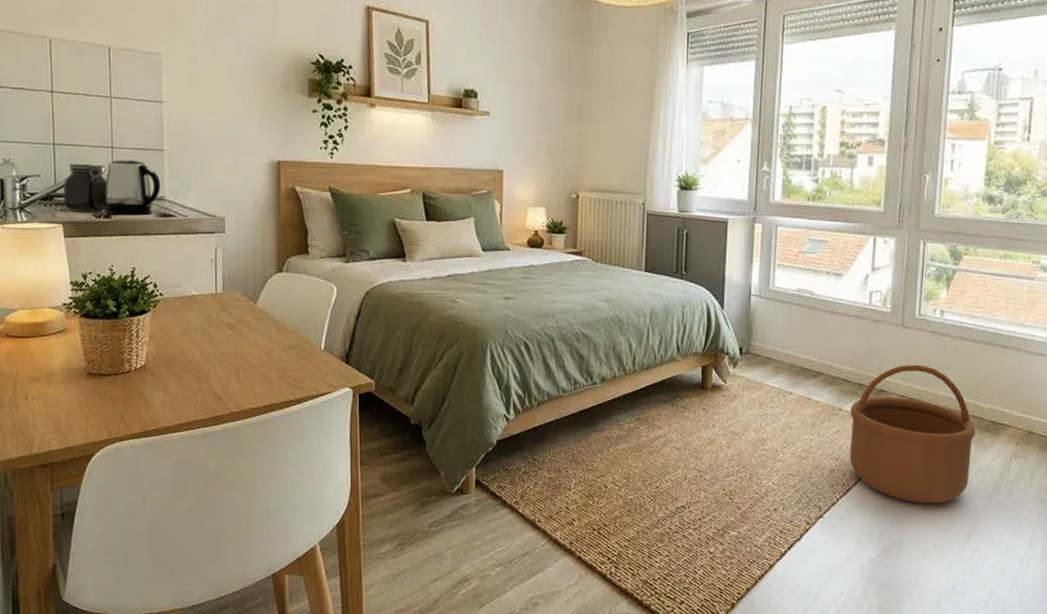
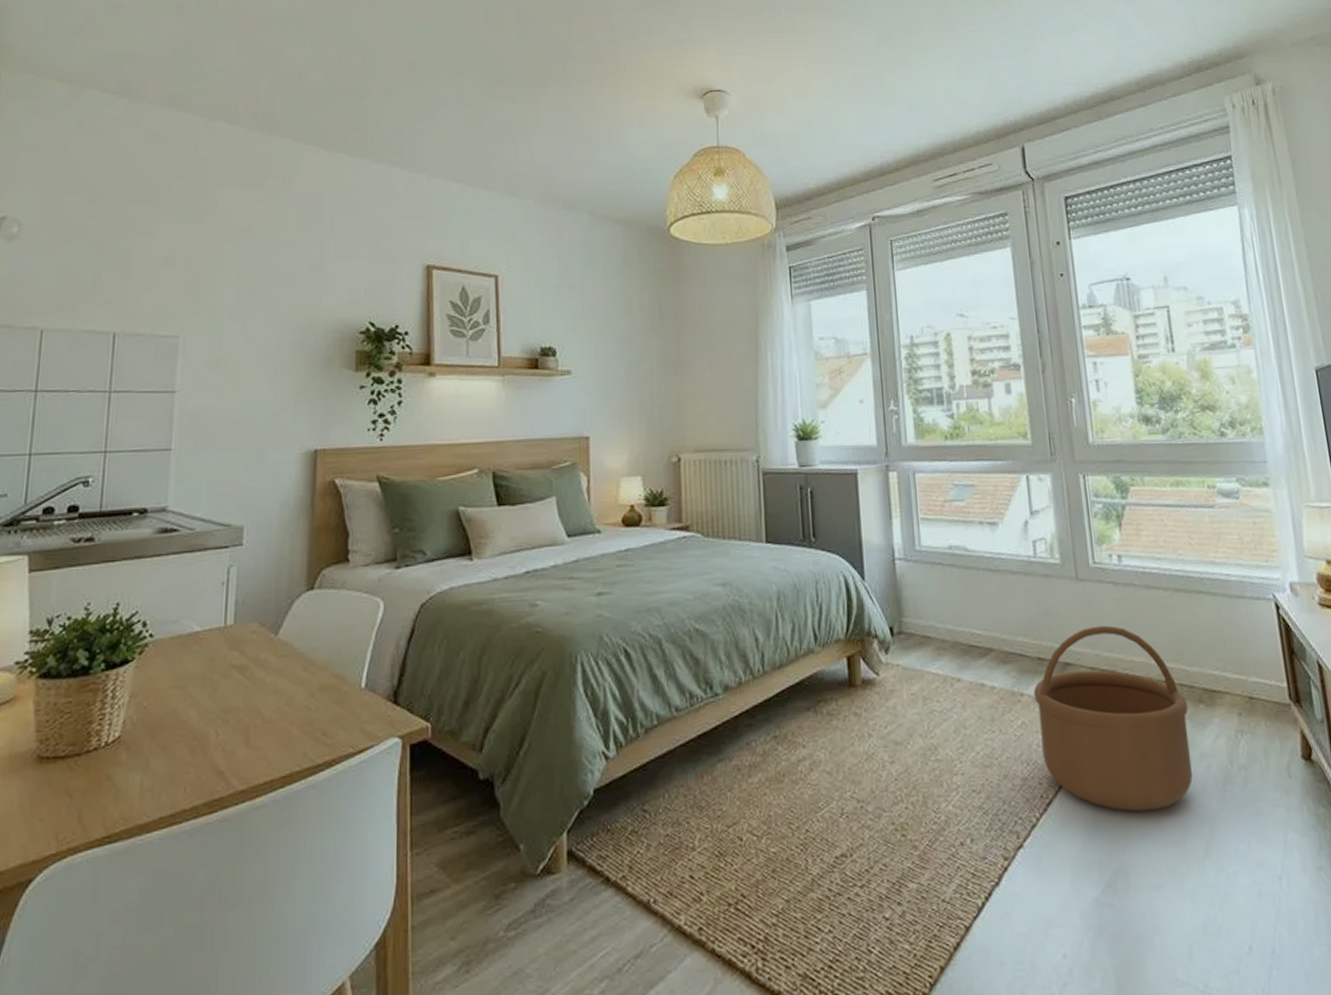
jar: present [63,163,107,213] -> none [33,474,95,538]
kettle: present [104,160,161,216] -> none [87,465,164,537]

